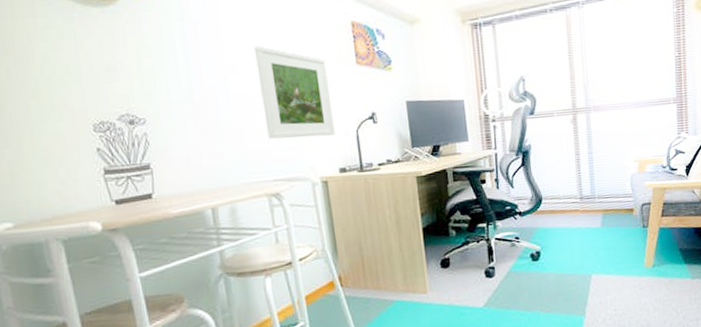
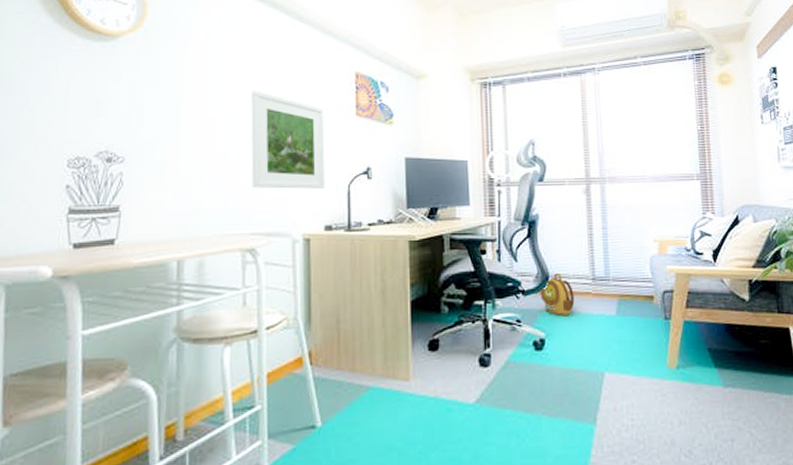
backpack: none [535,194,565,231] -> present [540,272,575,316]

